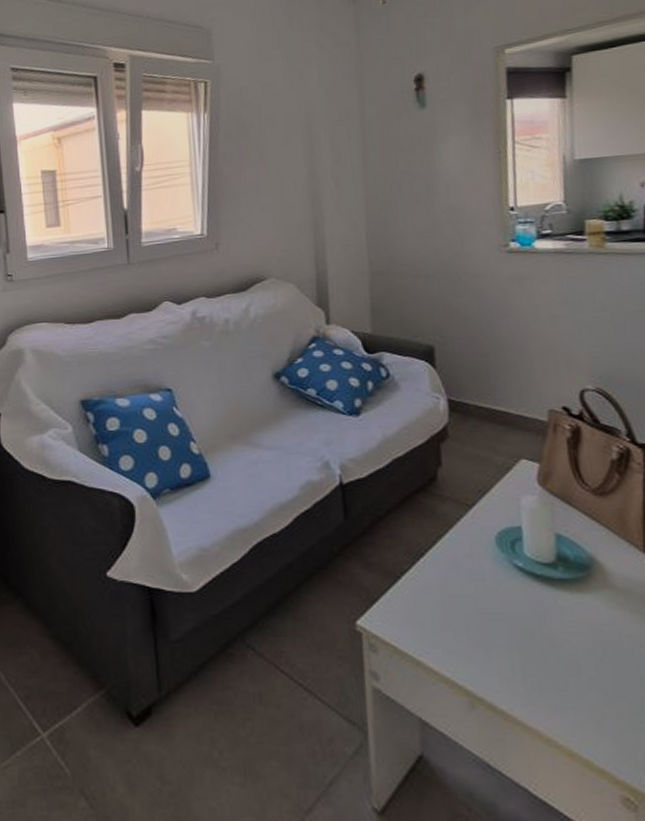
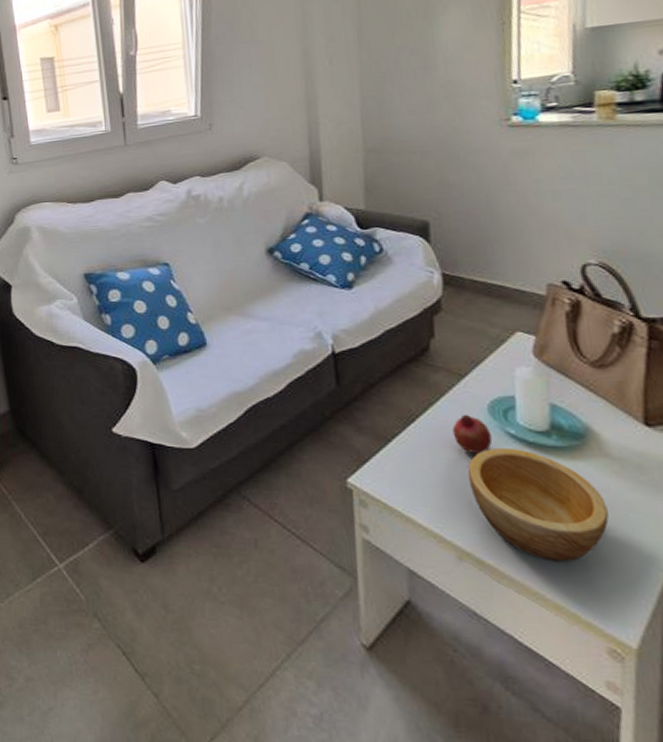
fruit: none [461,546,501,589] -> present [452,414,493,453]
bowl: none [478,581,617,704] -> present [468,447,609,562]

